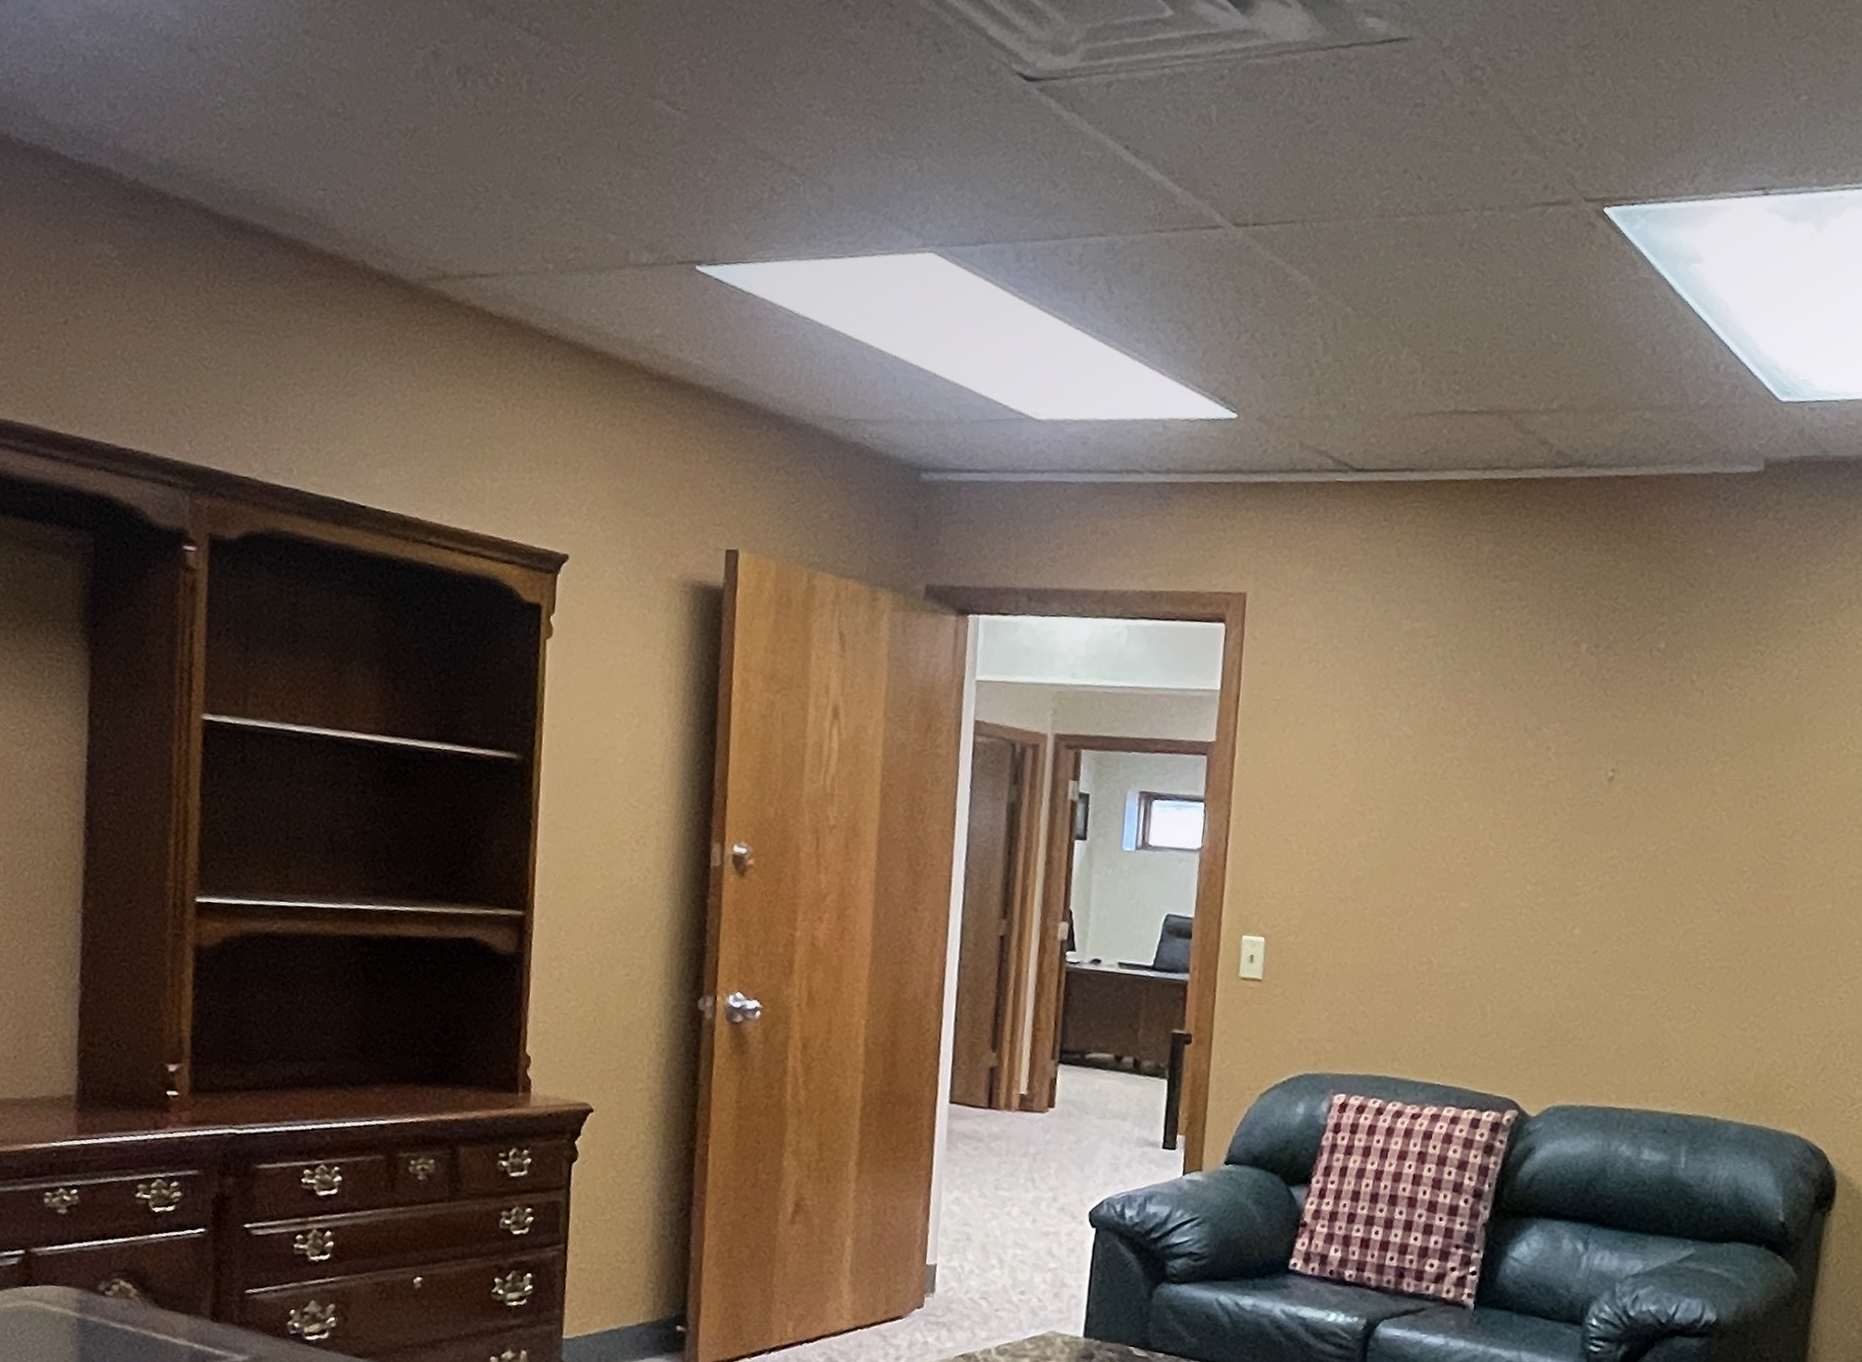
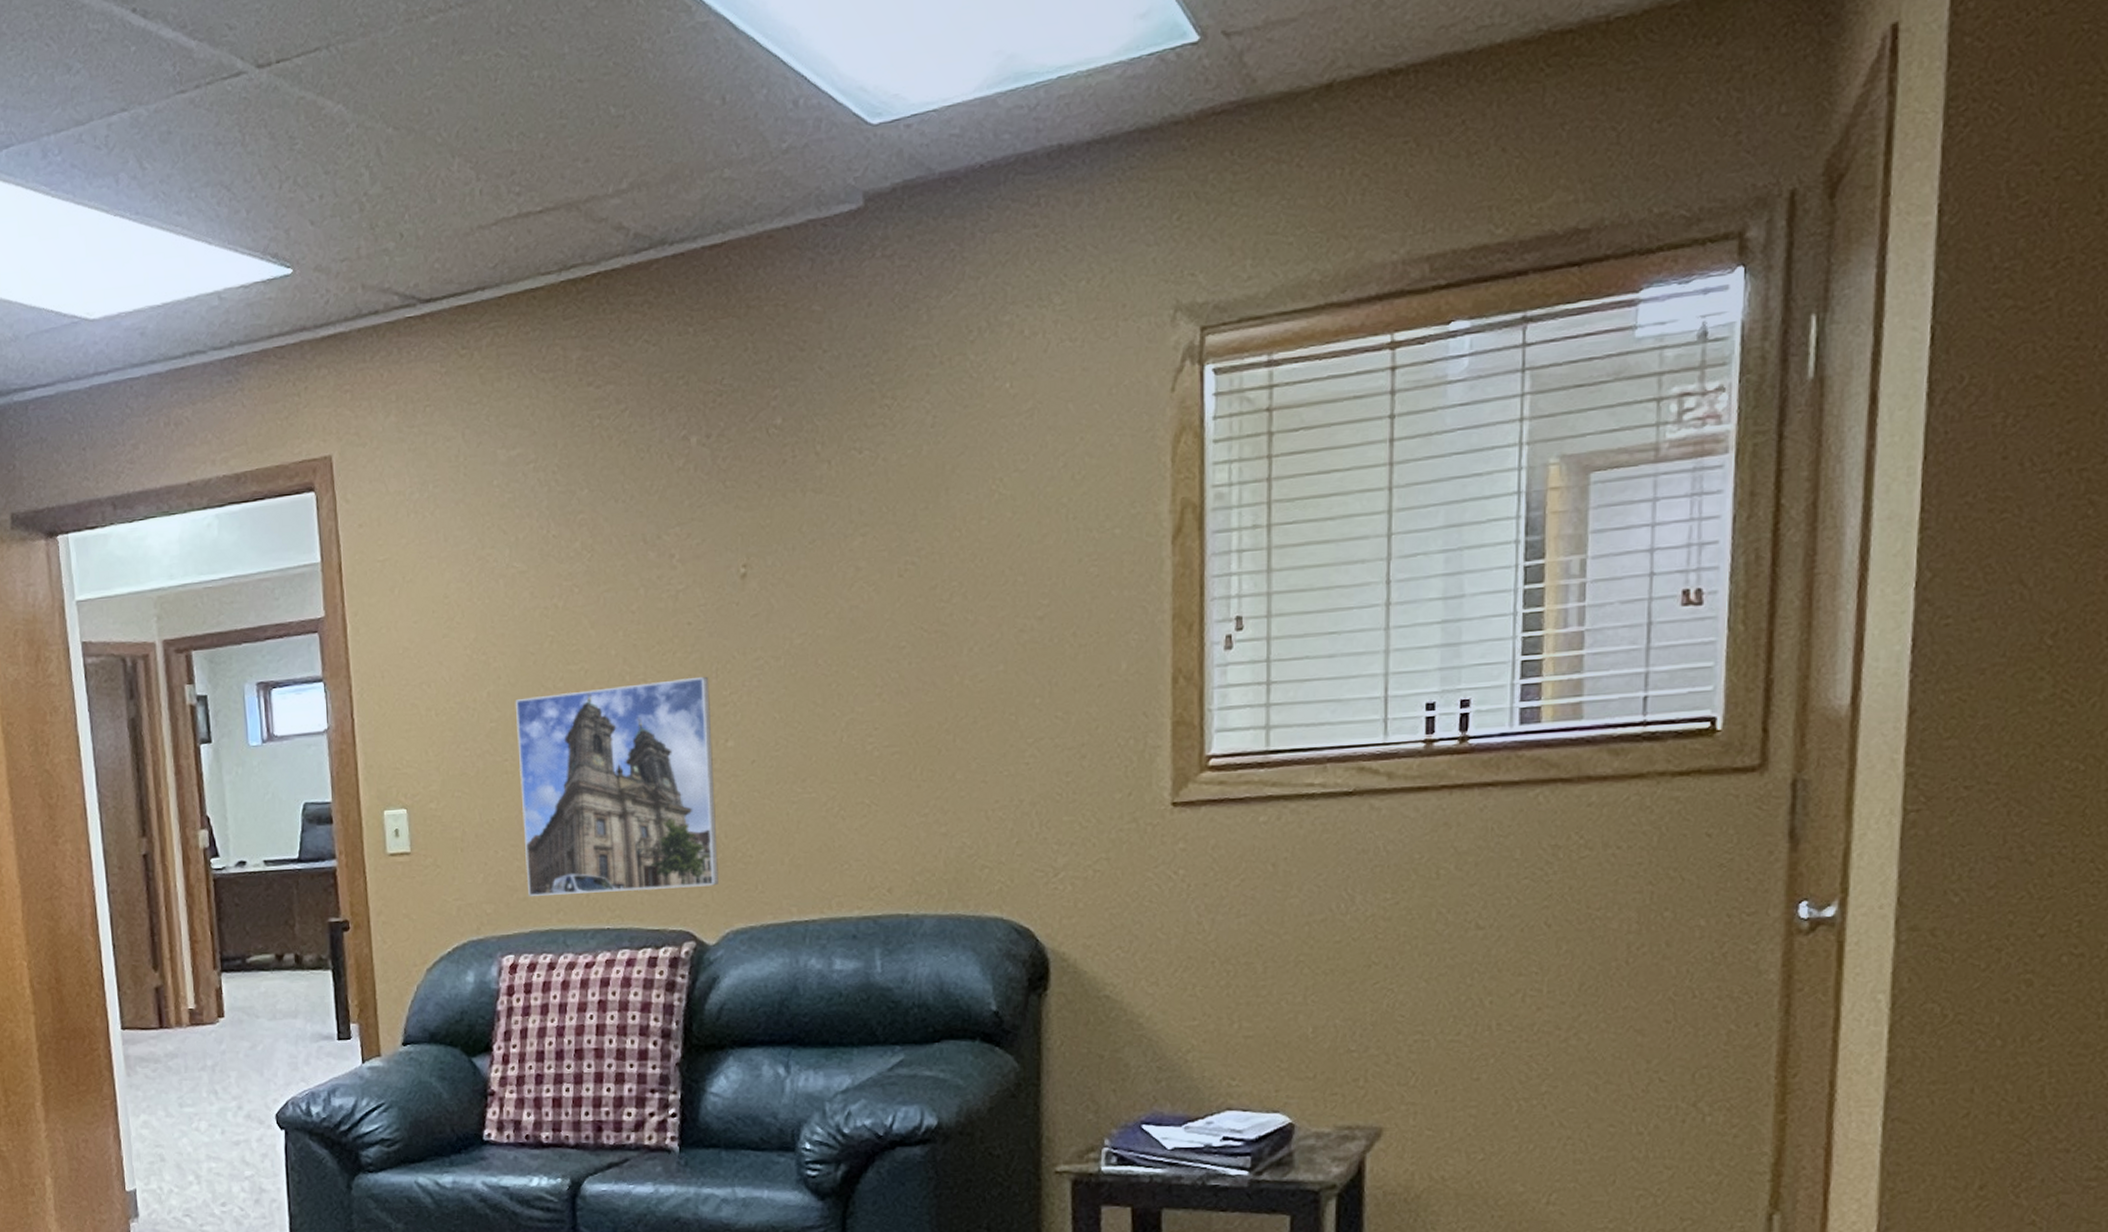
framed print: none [1368,853,1566,1061] -> present [515,676,719,896]

